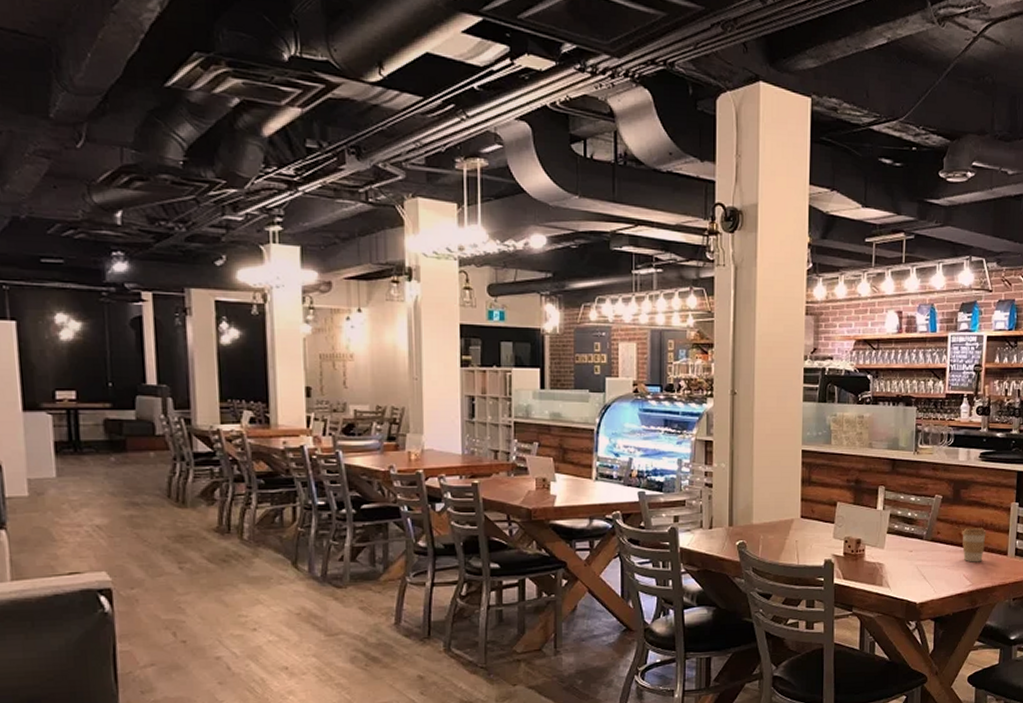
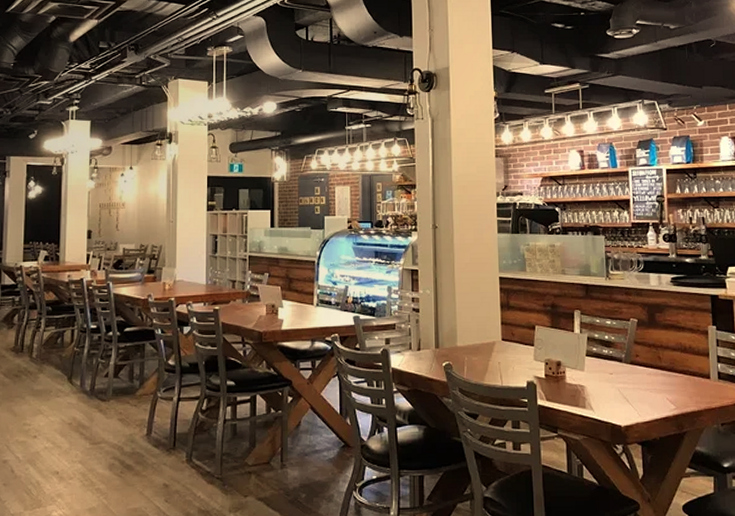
coffee cup: present [962,528,986,562] -> none [661,351,686,386]

